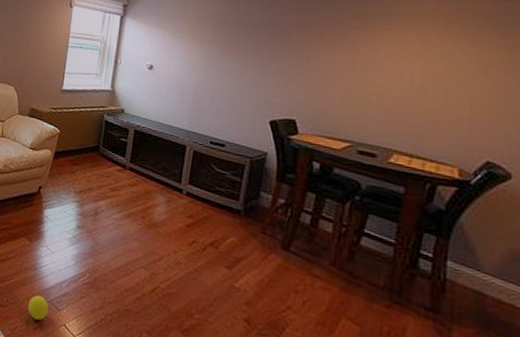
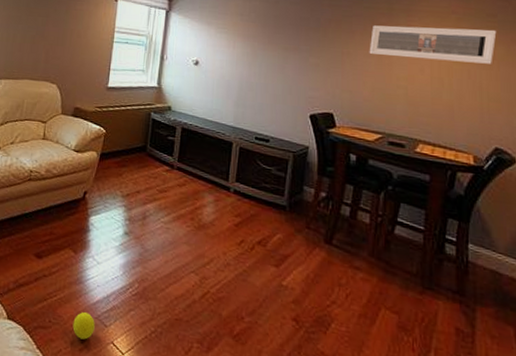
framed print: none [339,29,496,71] -> present [369,25,497,64]

